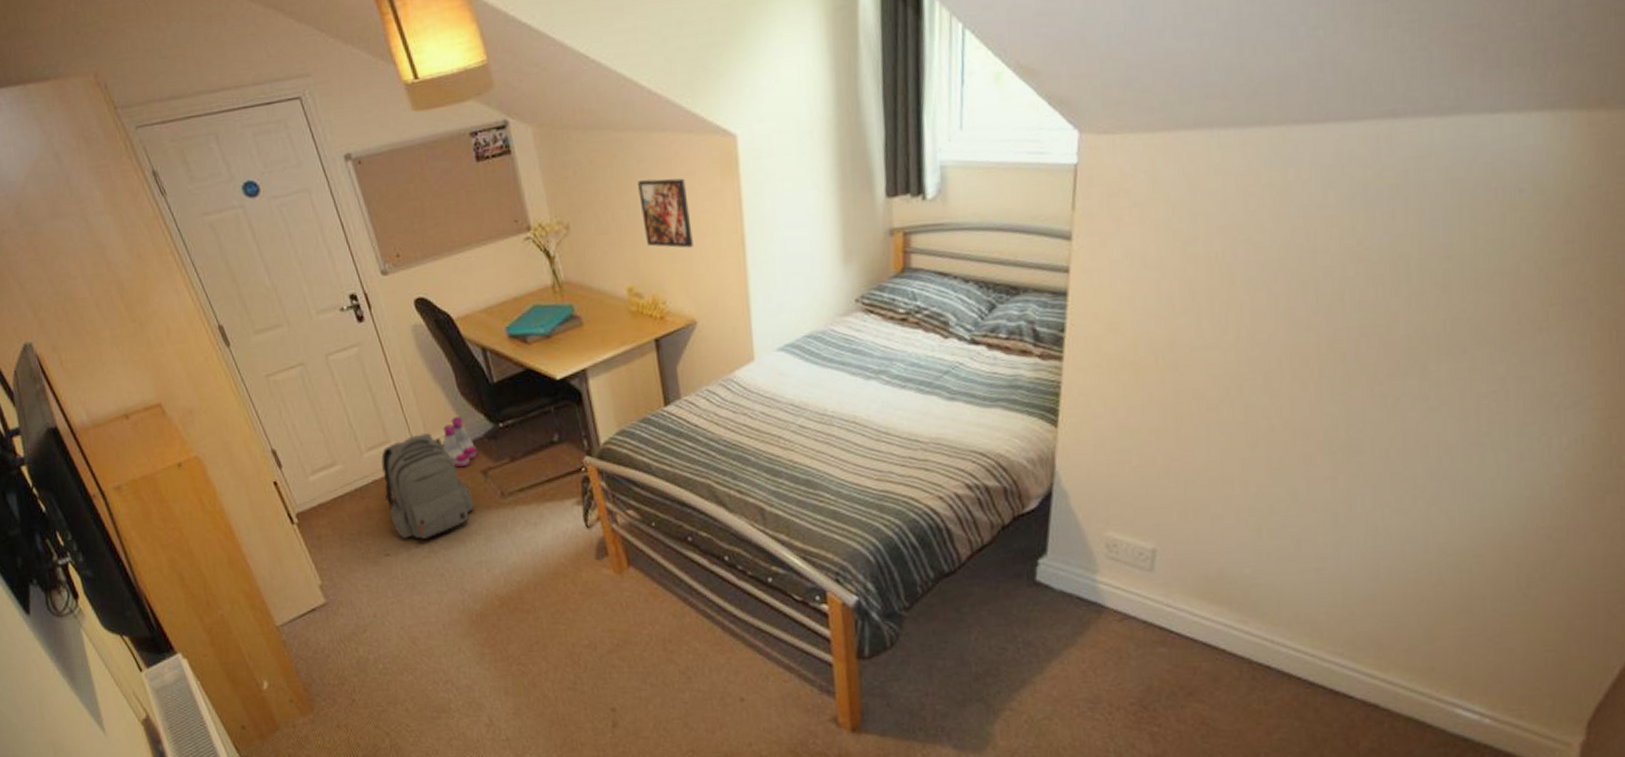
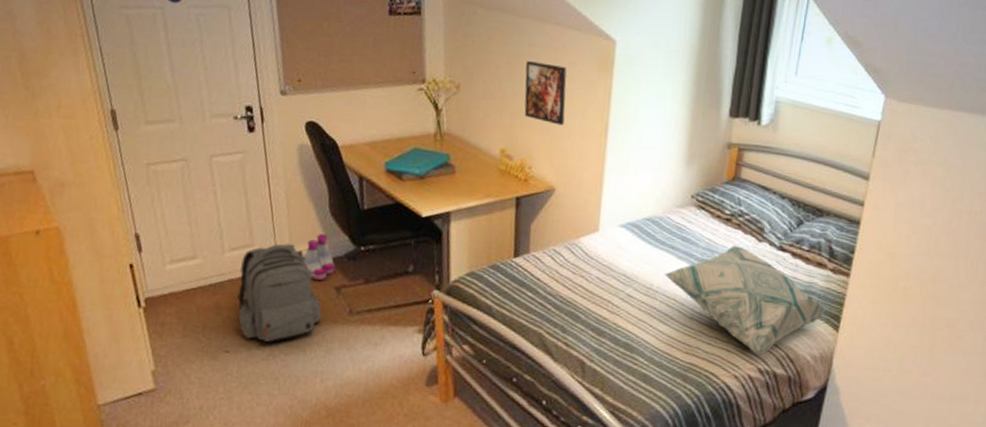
decorative pillow: none [837,347,1038,470] -> present [663,244,825,356]

